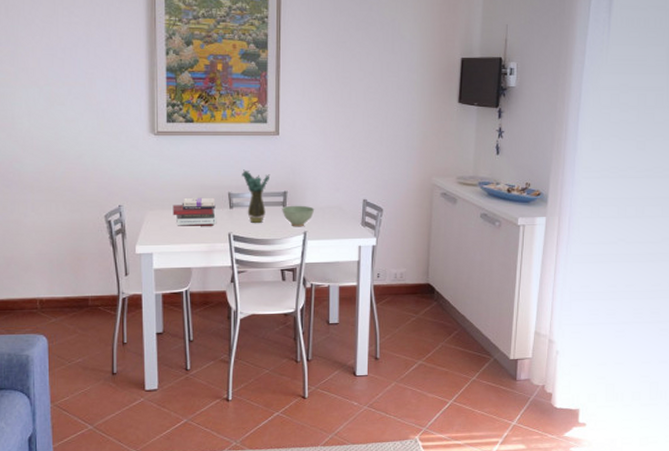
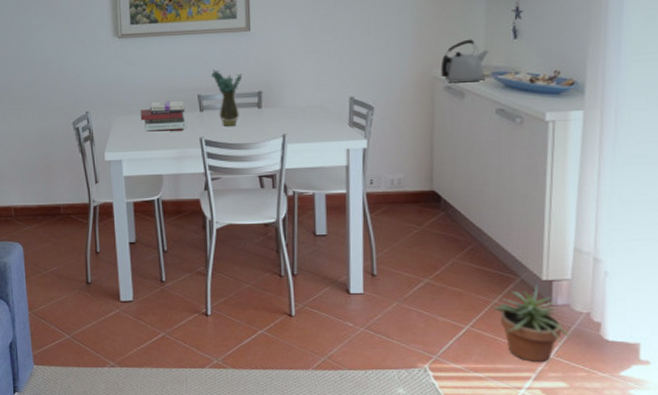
bowl: present [282,205,315,227] -> none [257,105,294,130]
kettle: none [439,153,477,190] -> present [440,39,489,83]
potted plant: none [471,362,531,429] -> present [492,283,573,362]

